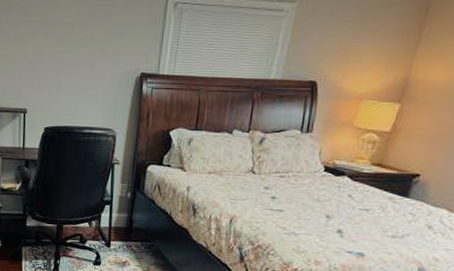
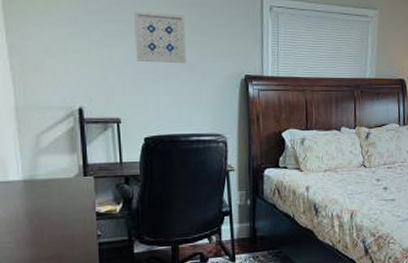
wall art: none [45,11,91,61] -> present [134,11,186,64]

